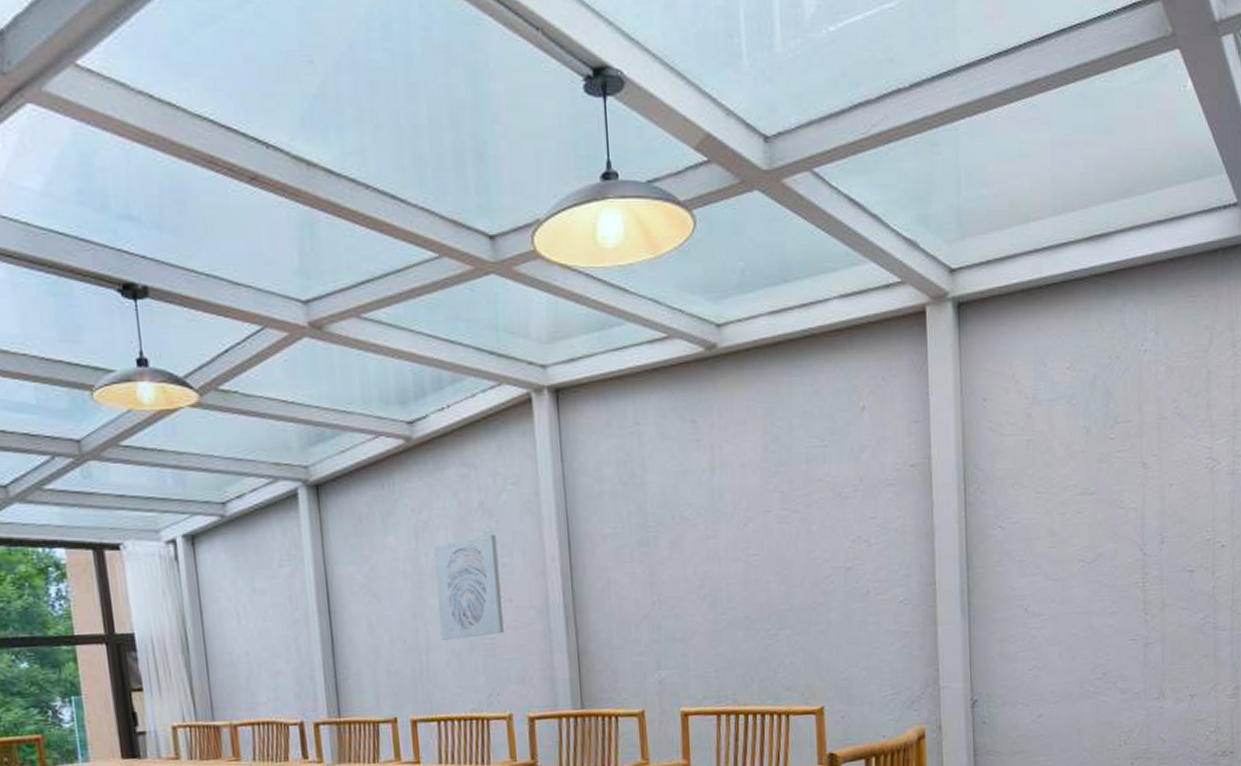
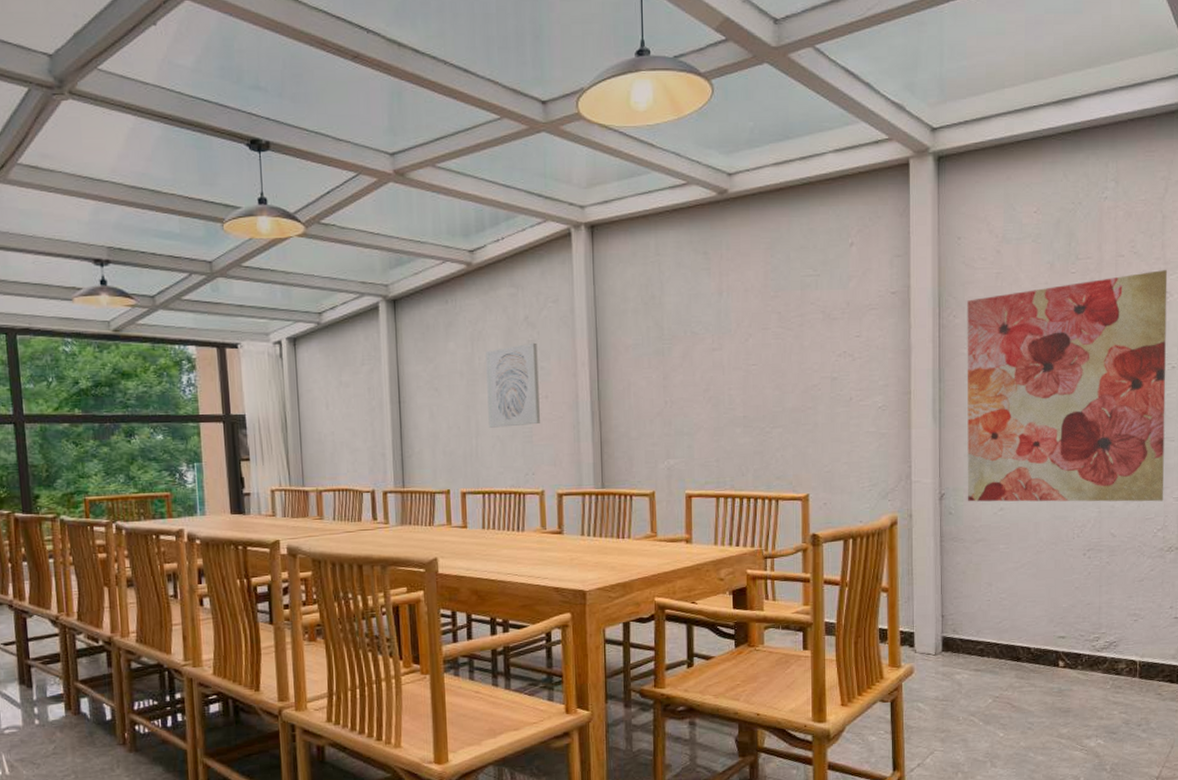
wall art: none [996,434,1216,709] -> present [967,270,1168,502]

